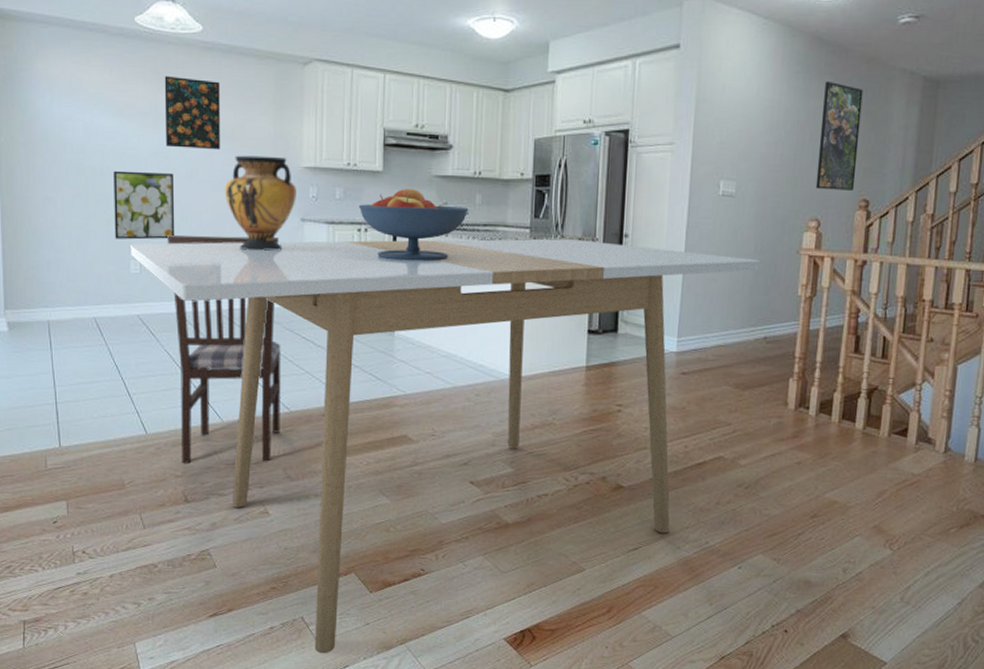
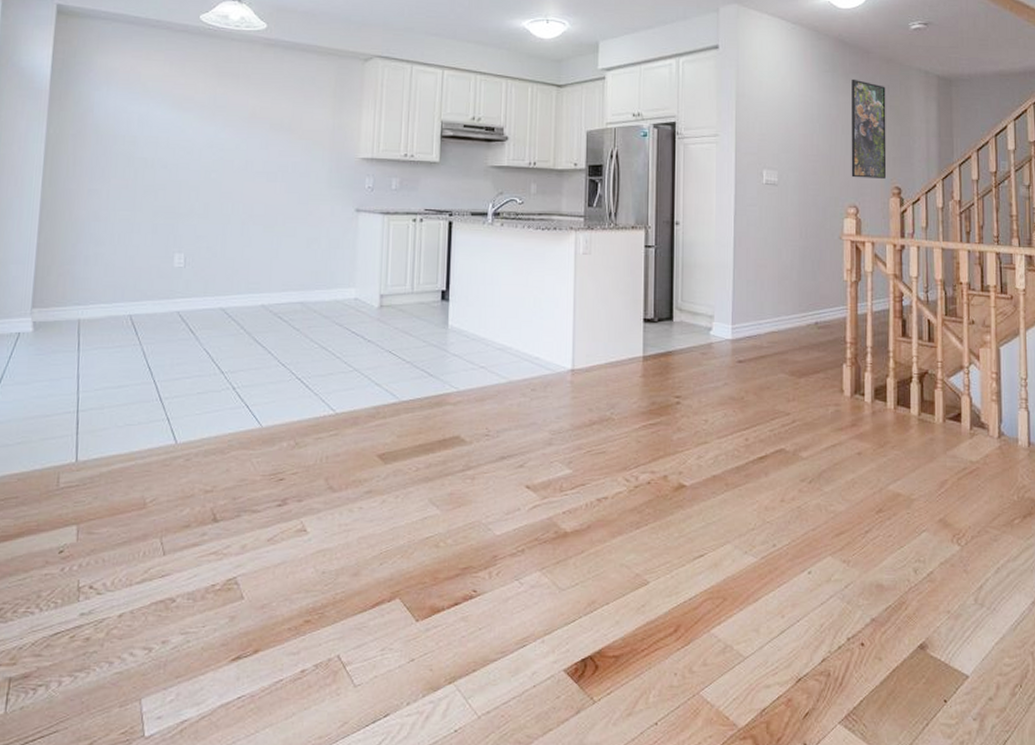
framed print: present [113,170,175,240] -> none [160,162,227,232]
dining table: present [129,238,759,654] -> none [175,227,805,701]
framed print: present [164,75,221,150] -> none [221,70,280,142]
dining chair: present [167,234,281,463] -> none [213,226,332,476]
vase: present [224,155,296,251] -> none [278,146,352,242]
fruit bowl: present [358,189,469,261] -> none [414,179,524,251]

